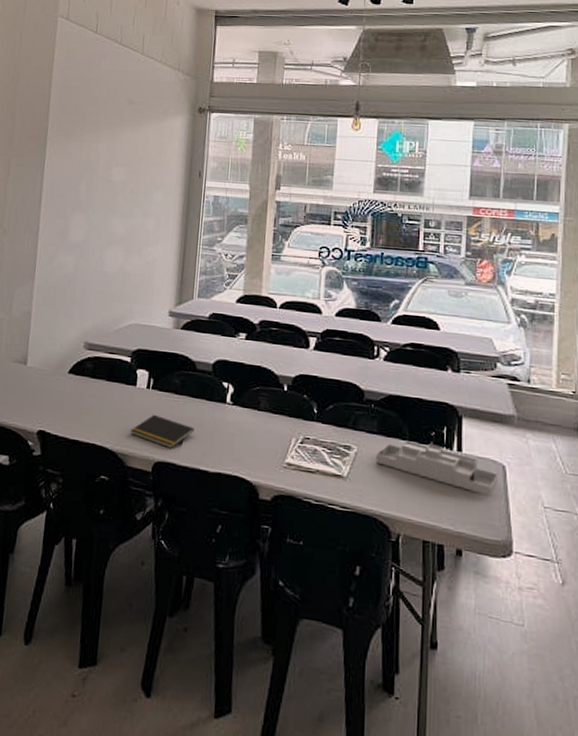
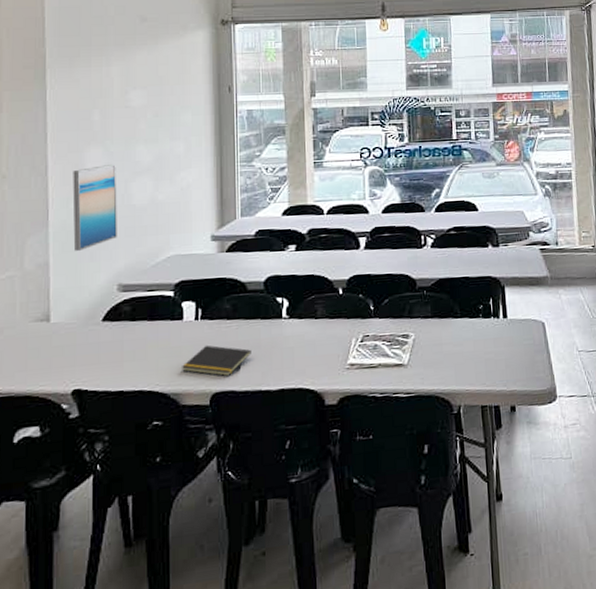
wall art: none [52,231,94,306] -> present [72,164,117,251]
desk organizer: present [375,441,499,497] -> none [432,316,540,353]

